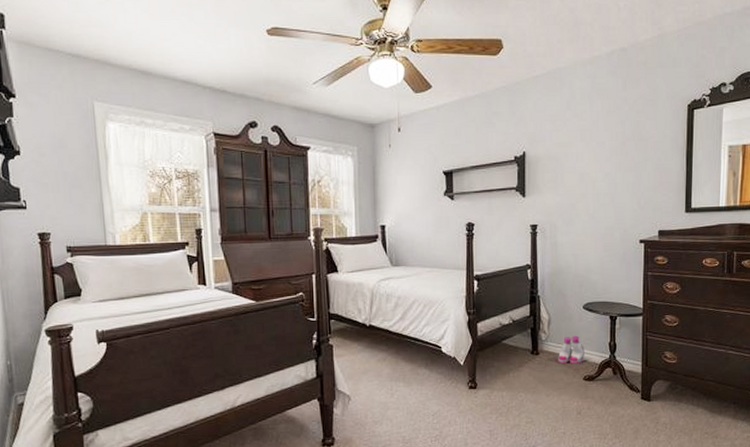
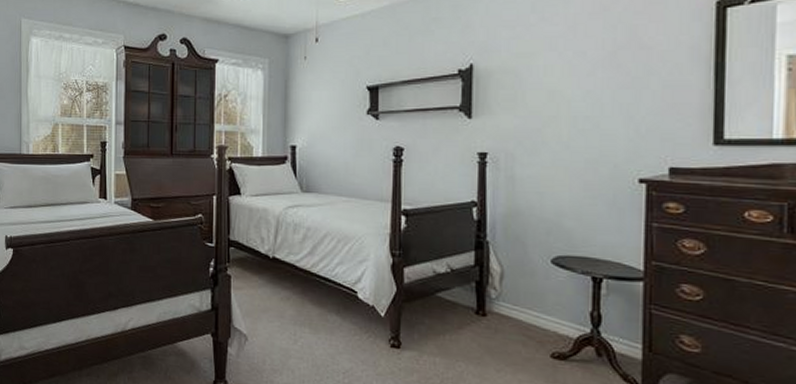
boots: present [557,335,584,364] -> none [512,297,553,336]

